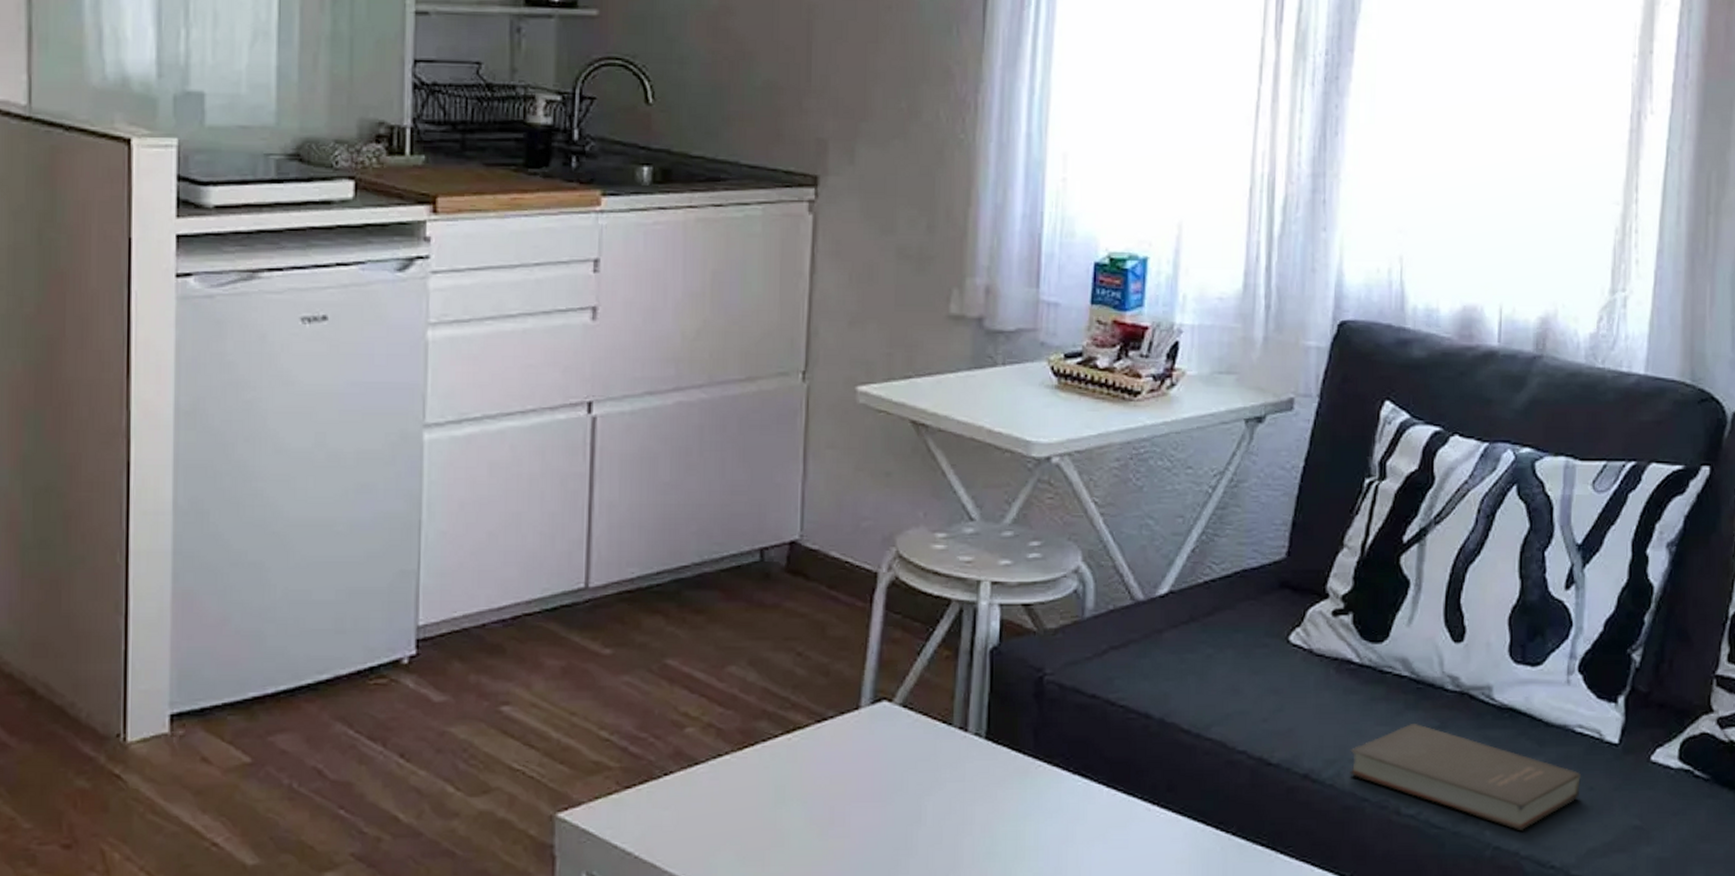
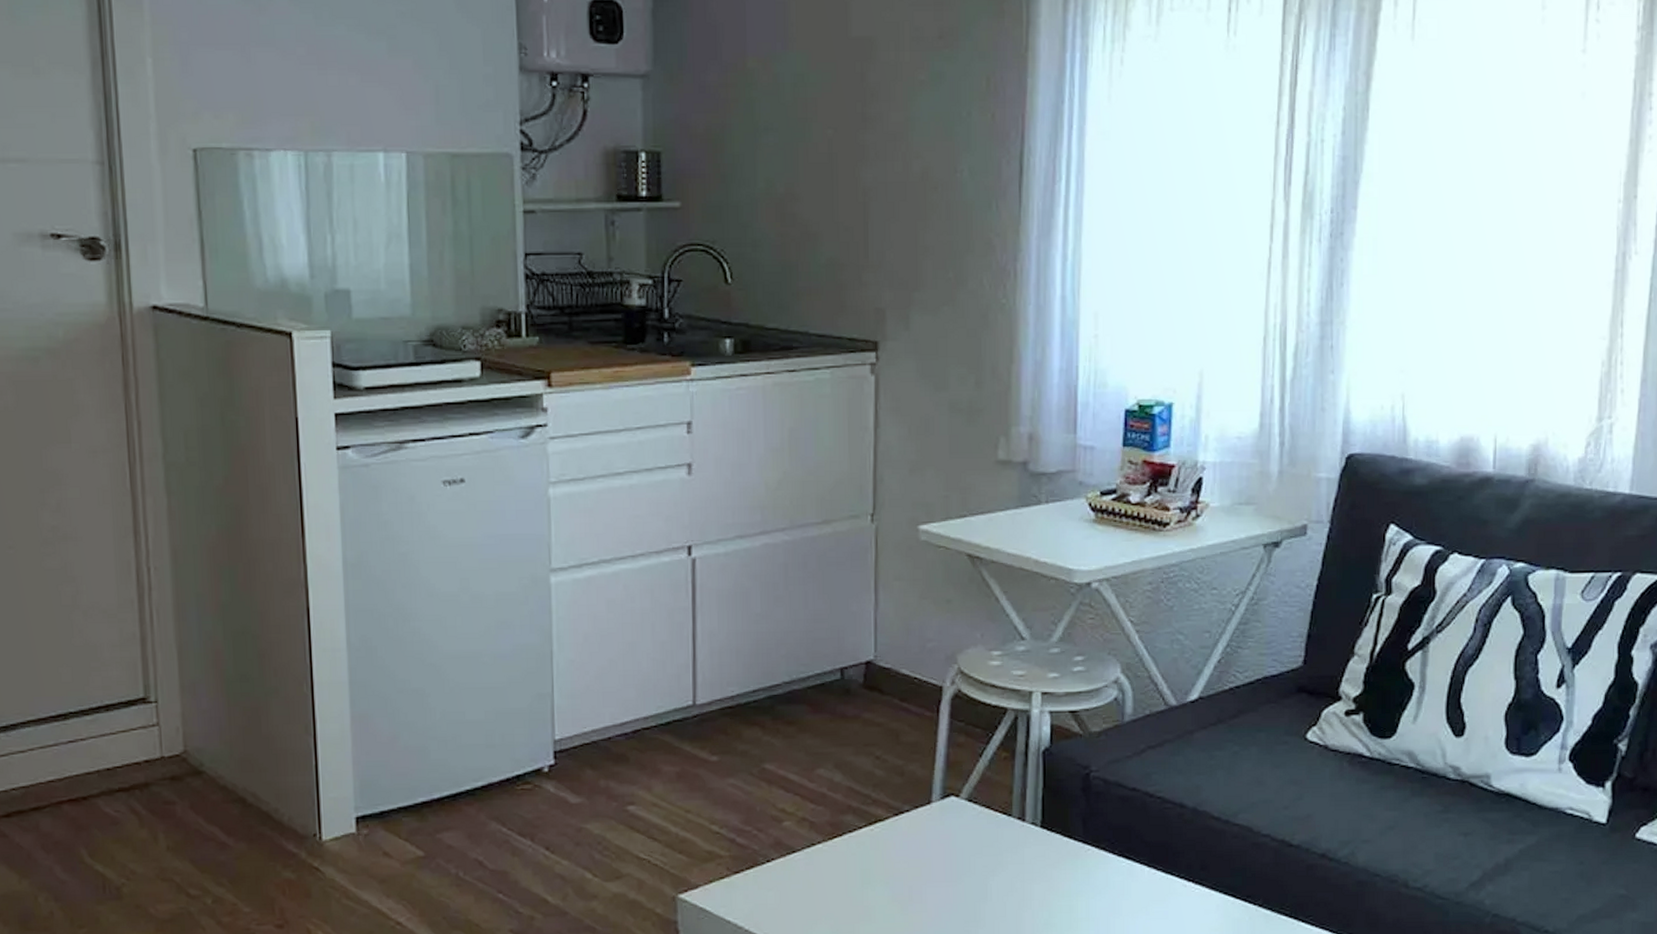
book: present [1350,724,1581,830] -> none [1362,809,1572,900]

